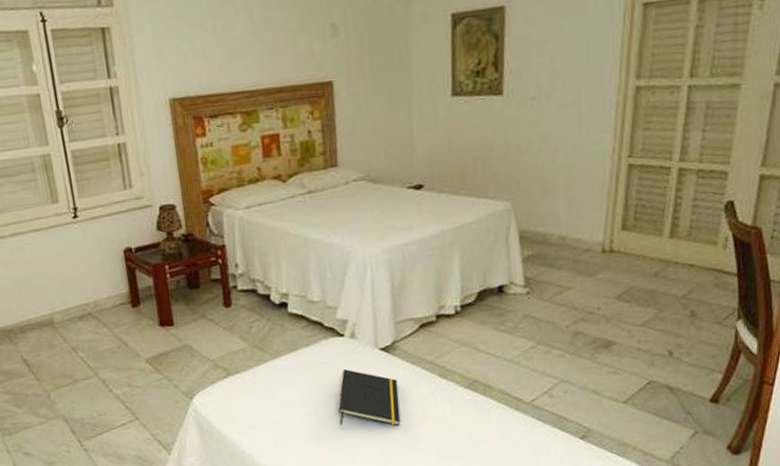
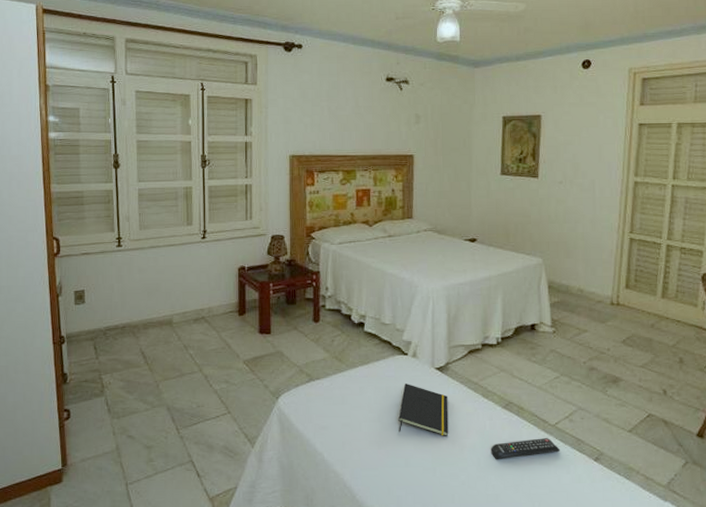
remote control: none [452,418,539,446] -> present [490,438,561,459]

